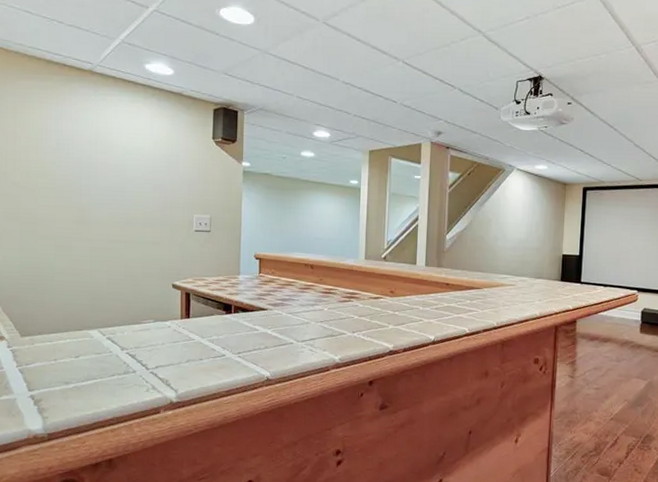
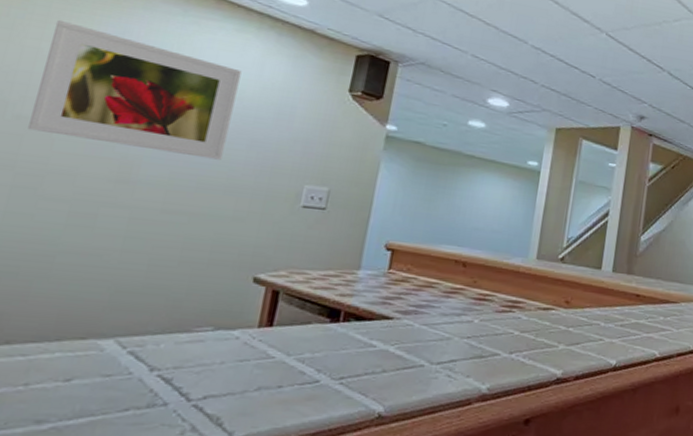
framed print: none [20,110,139,201] -> present [28,19,242,160]

